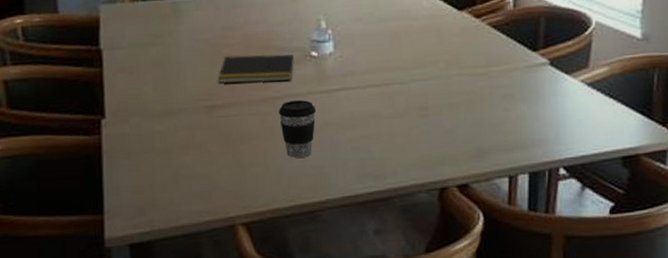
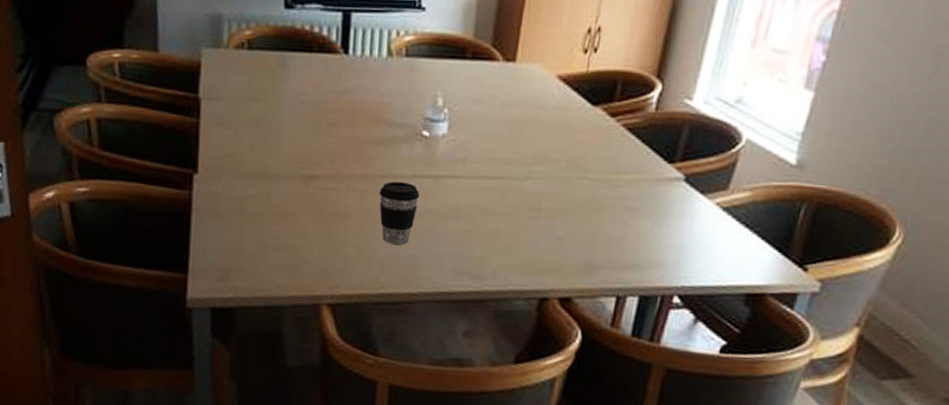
notepad: present [219,54,294,84] -> none [320,123,403,160]

